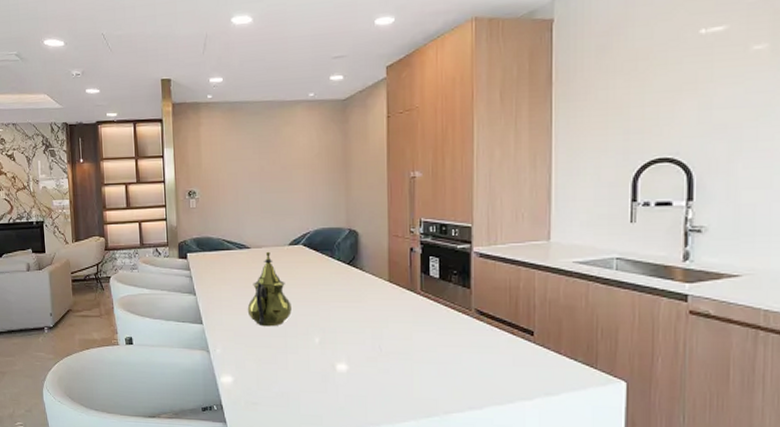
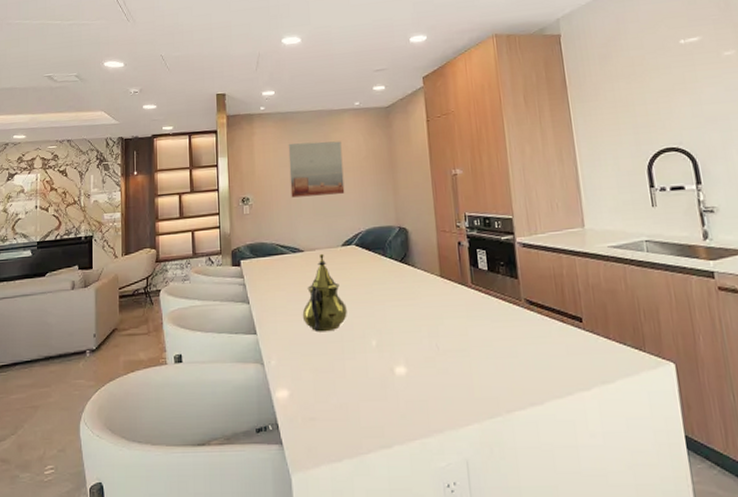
wall art: none [236,135,294,193] -> present [288,141,345,198]

